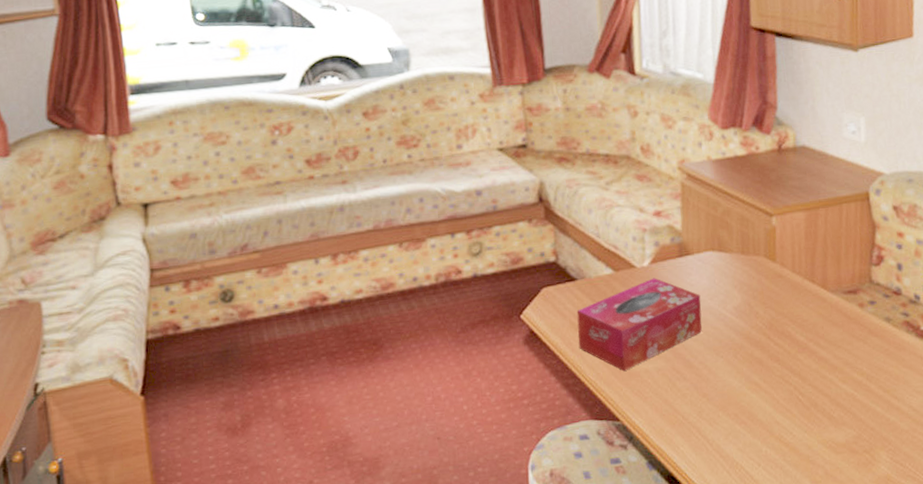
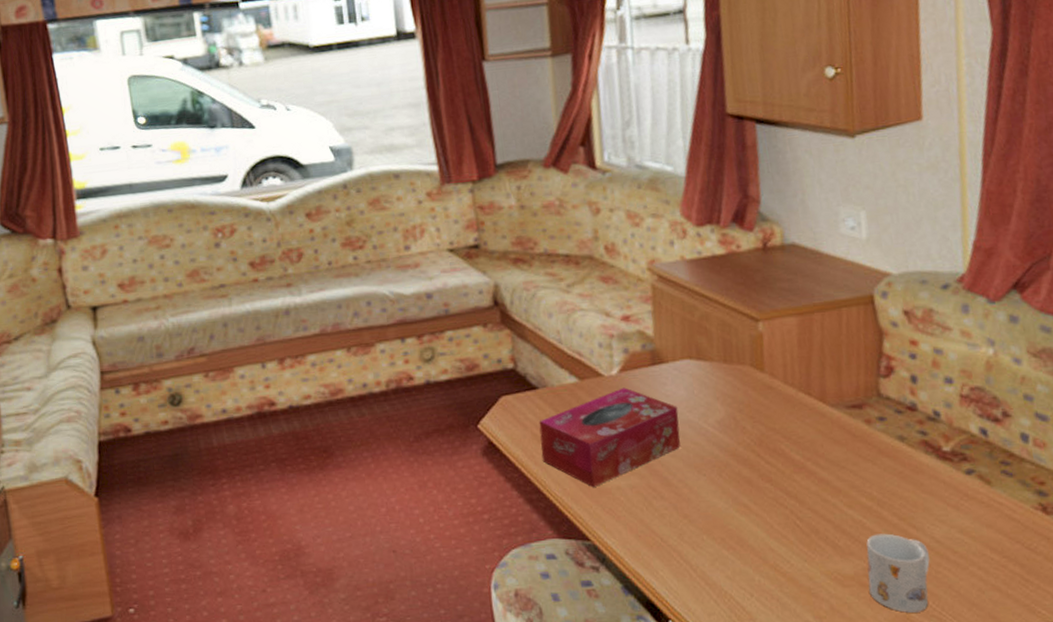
mug: none [856,404,908,474] -> present [866,533,930,613]

